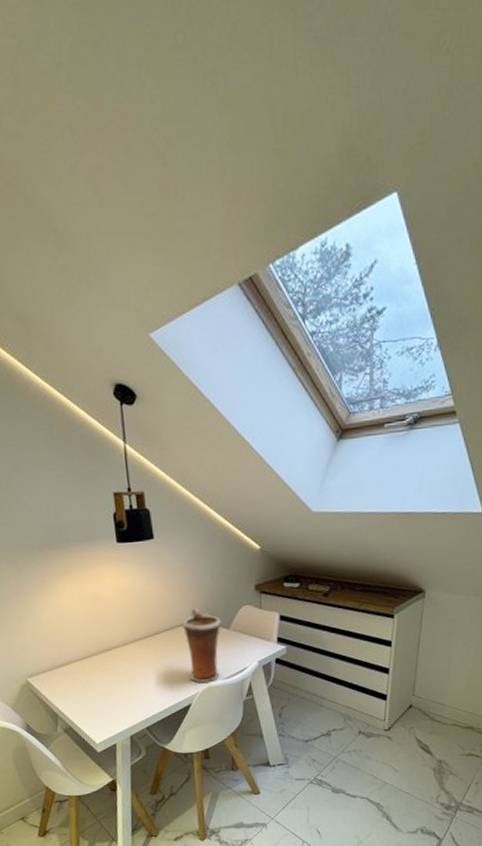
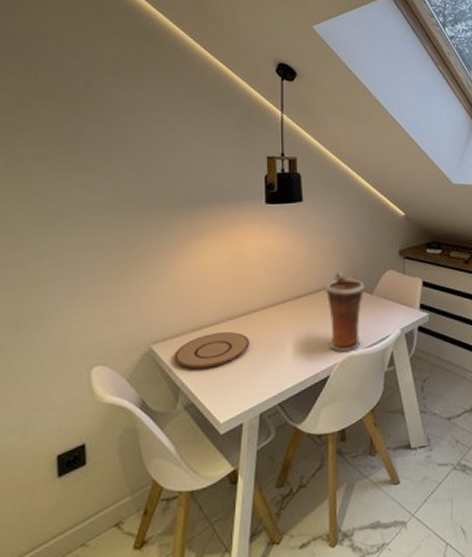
plate: none [48,666,115,699] -> present [174,332,249,370]

